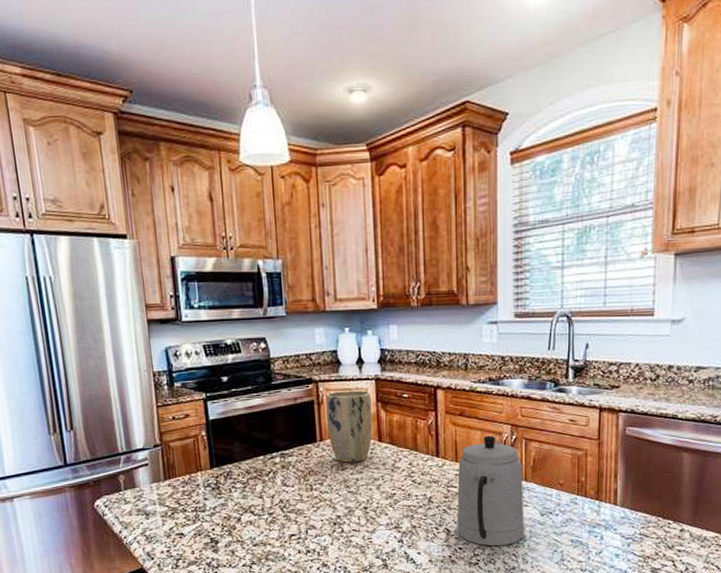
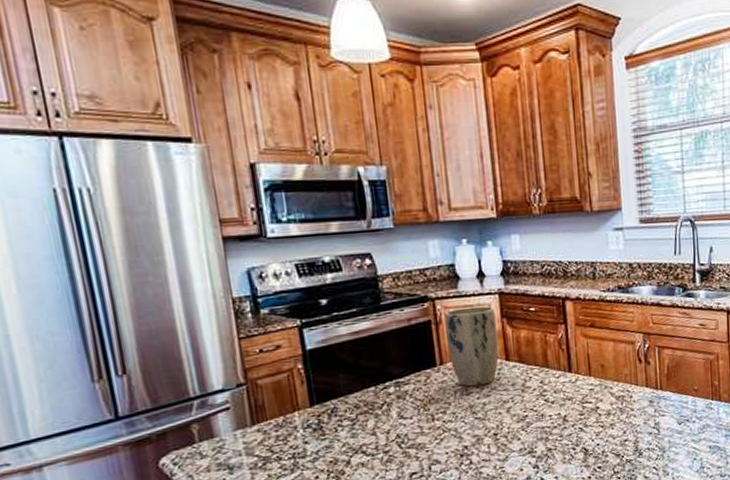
teapot: present [457,435,525,546] -> none [592,345,664,462]

